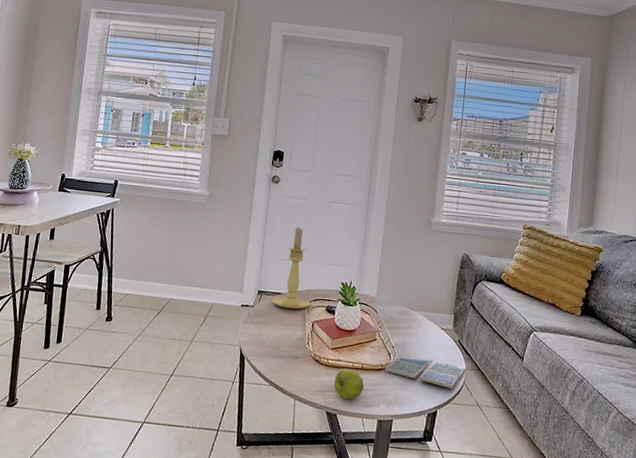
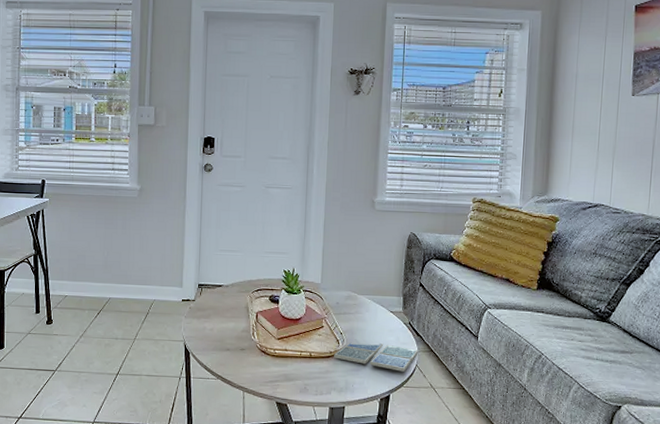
candle holder: present [272,226,310,309] -> none [213,215,253,301]
apple: present [334,369,365,400] -> none [282,358,314,389]

